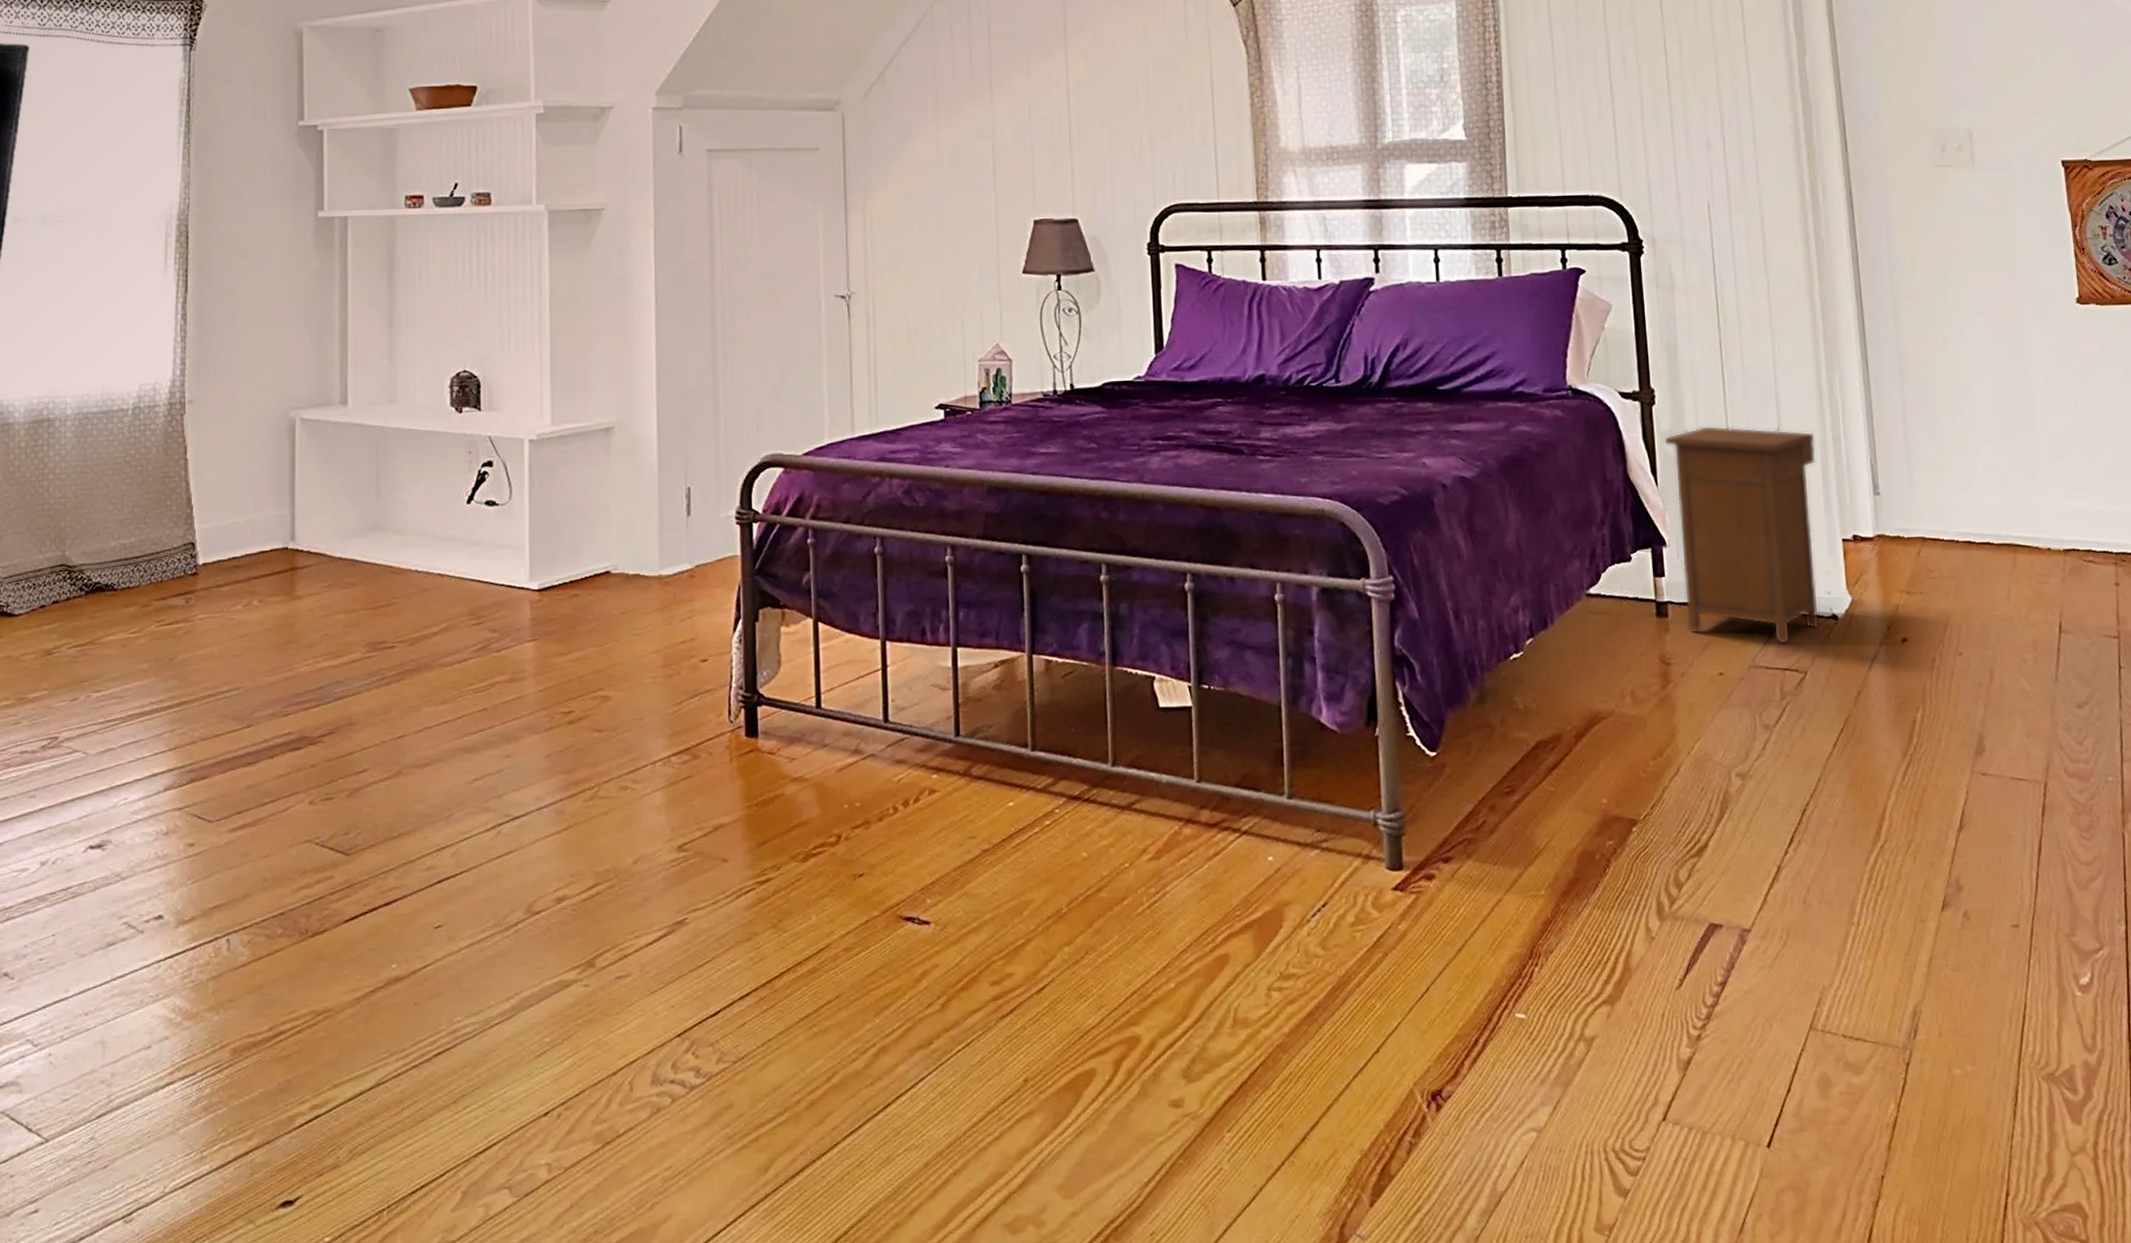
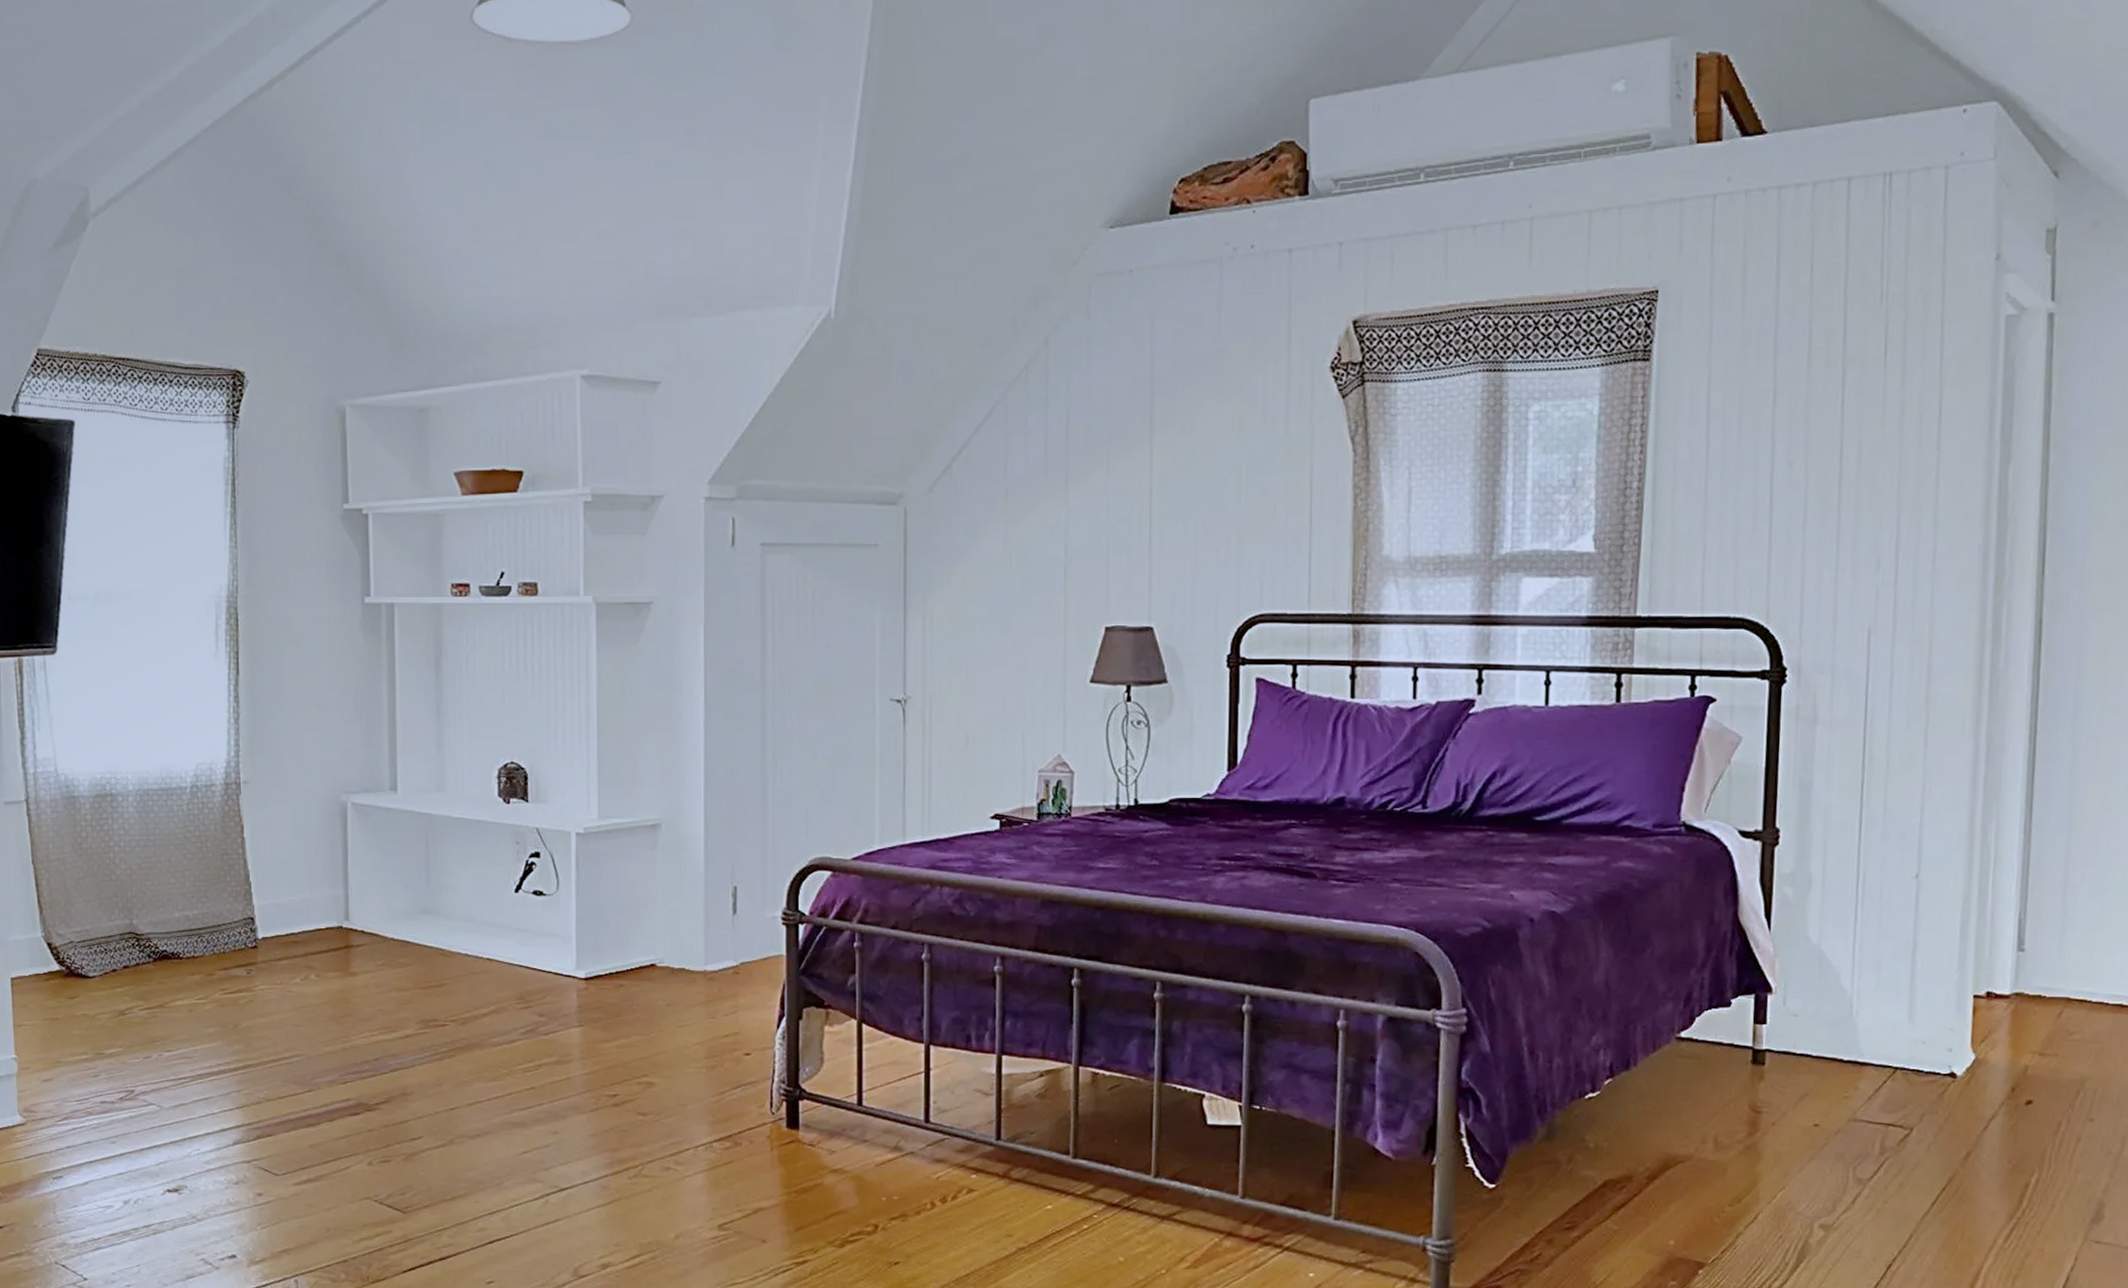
nightstand: present [1664,425,1820,644] -> none [1784,870,1958,1099]

